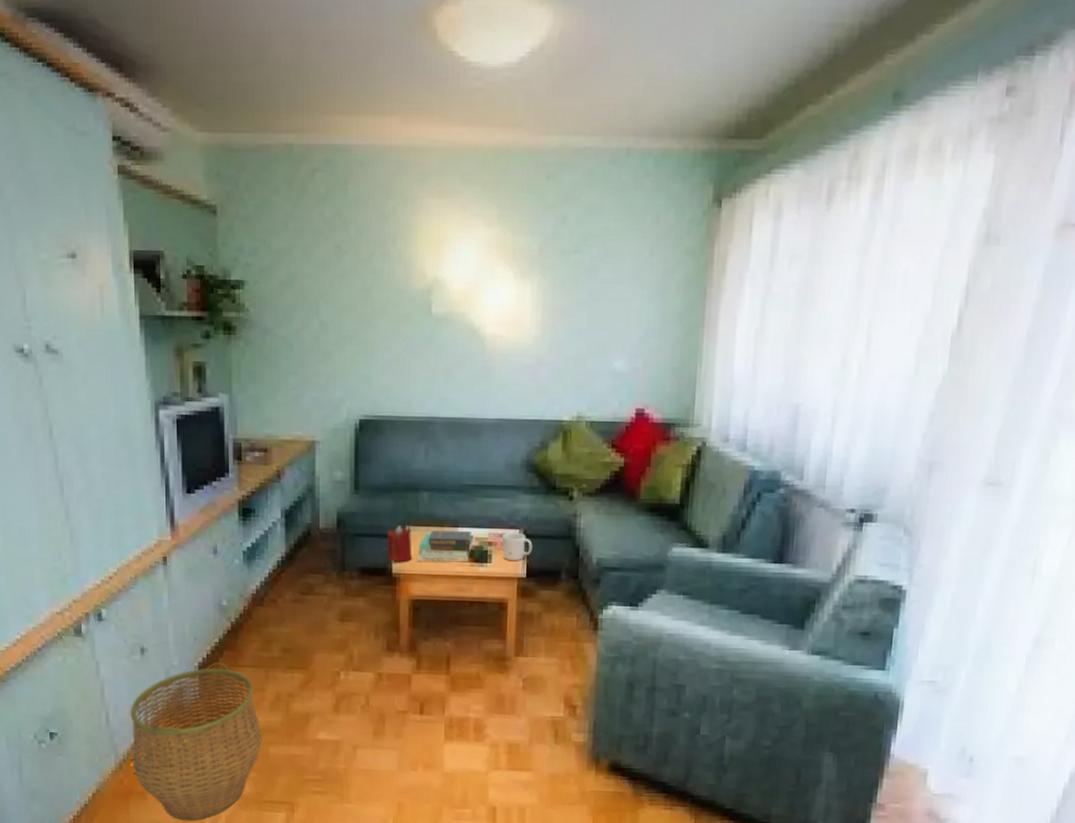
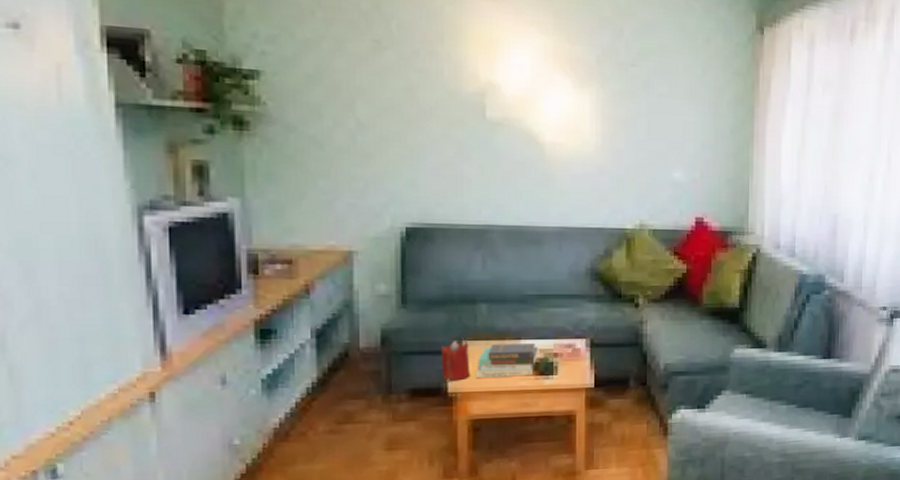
mug: present [501,532,533,562] -> none [567,341,600,372]

